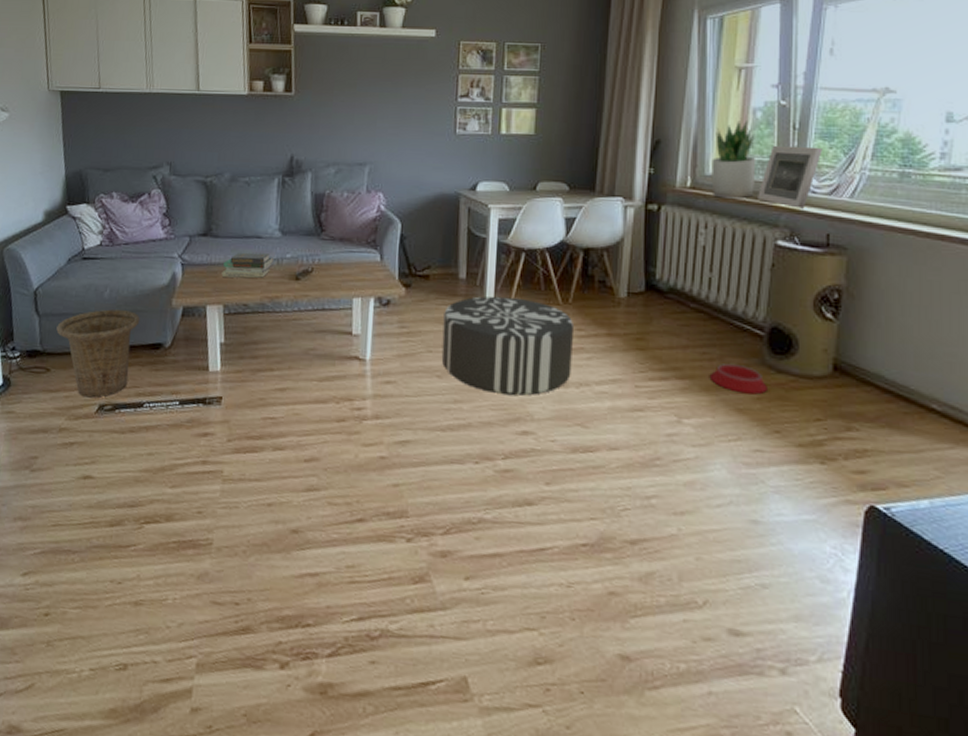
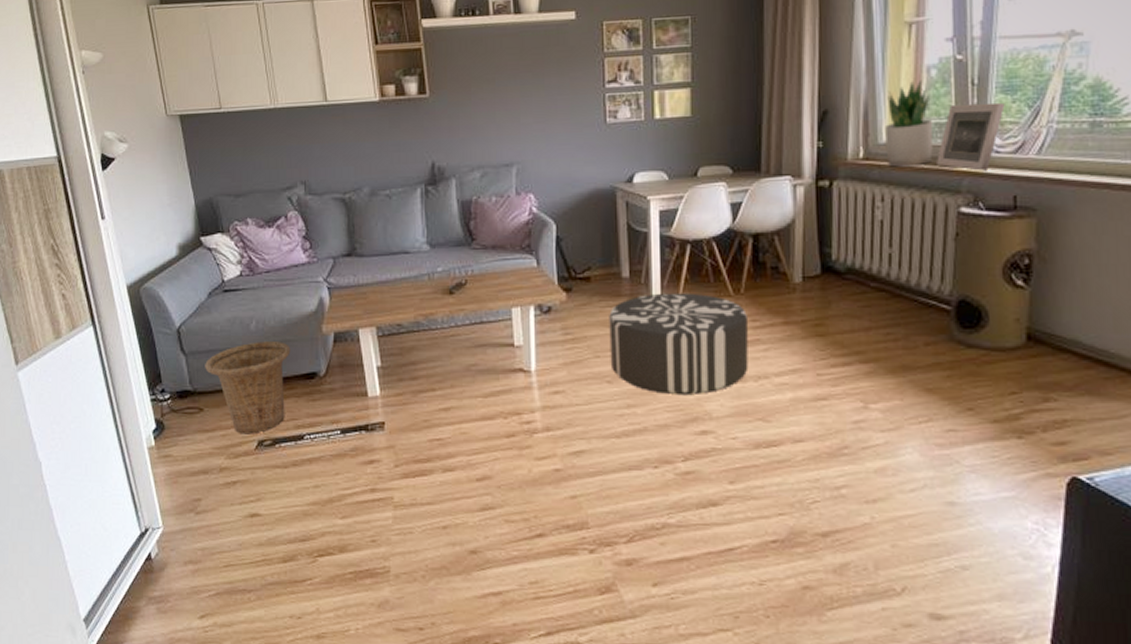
books: present [221,252,273,278] -> none [371,269,424,299]
pet bowl: present [709,364,767,395] -> none [895,343,958,373]

